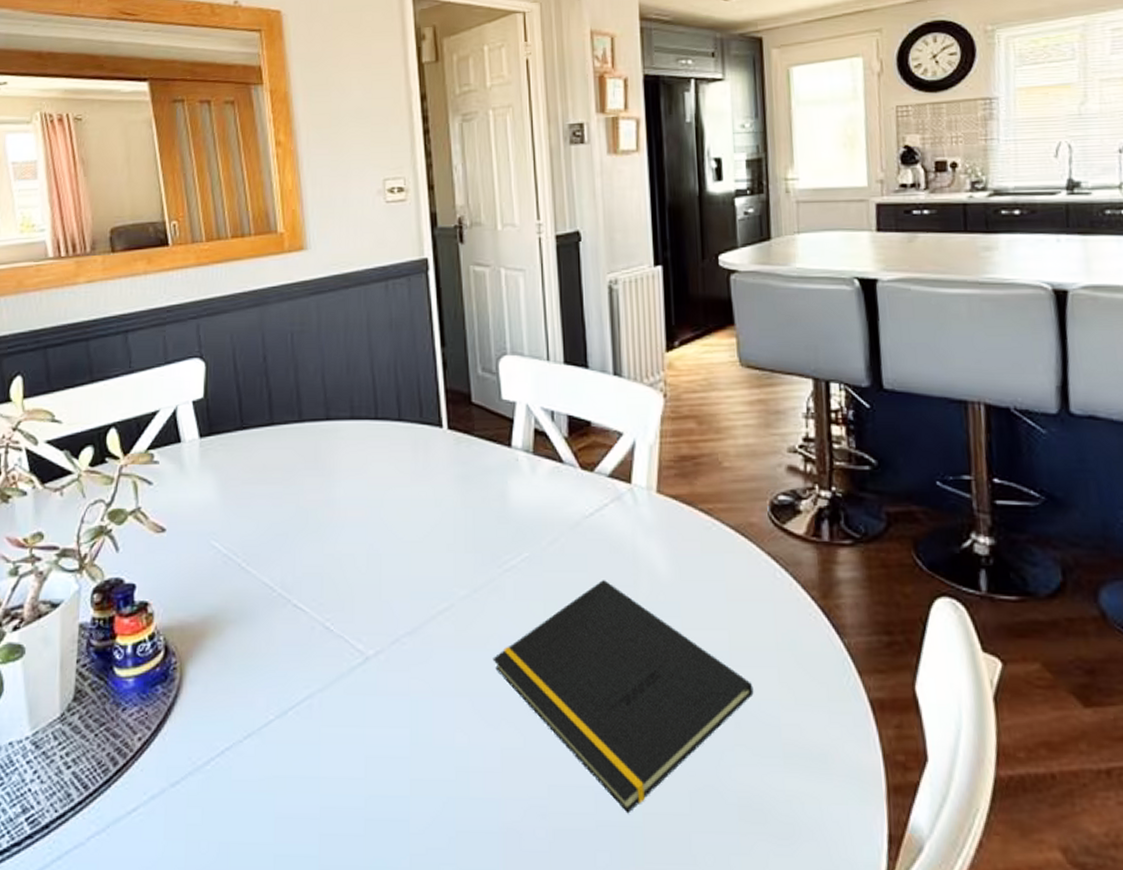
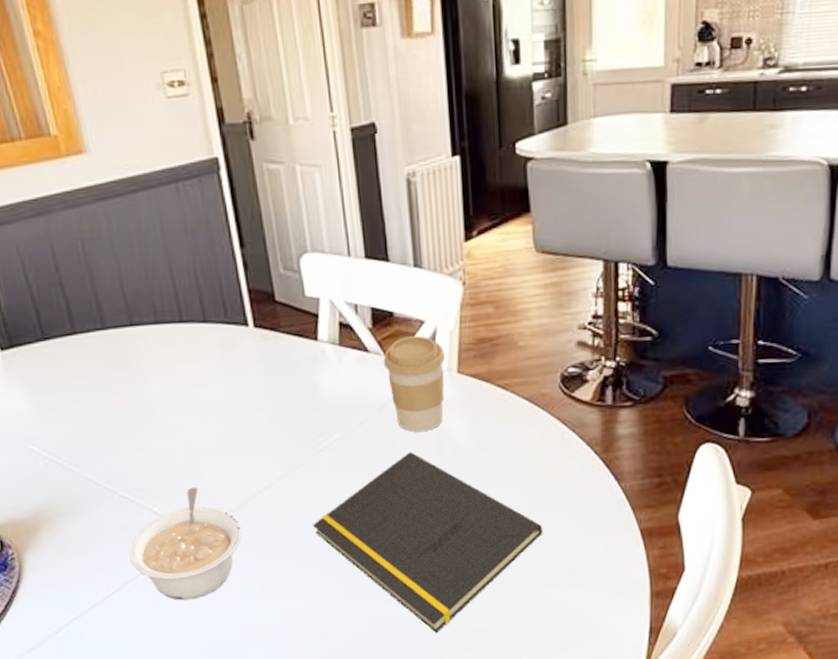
legume: none [294,602,416,739] -> present [129,487,242,601]
coffee cup: none [578,449,645,556] -> present [383,336,446,432]

